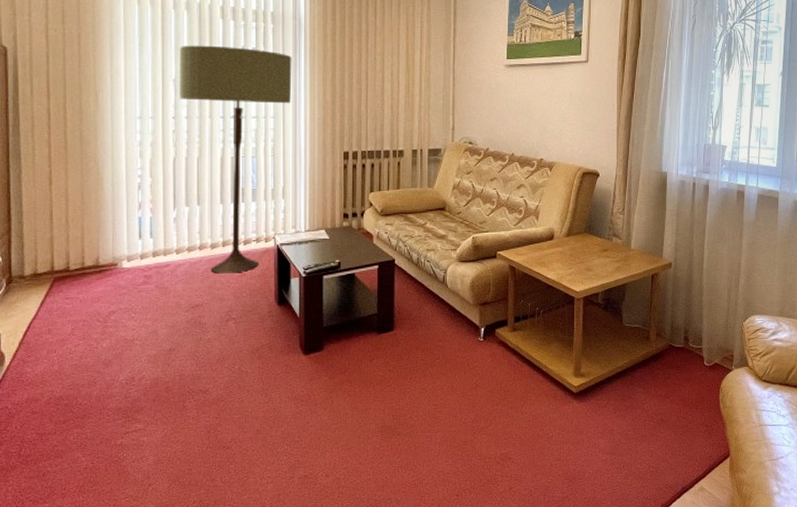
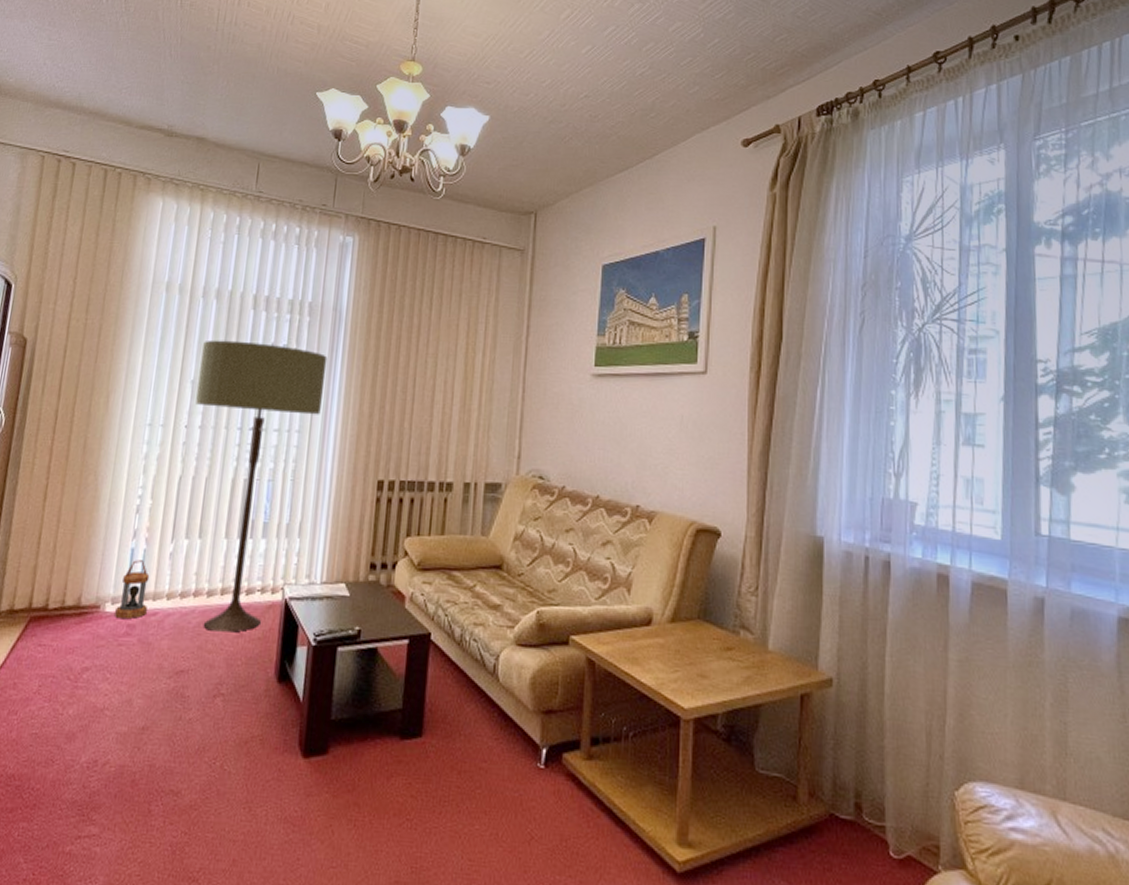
lantern: none [132,226,160,271] -> present [115,560,150,619]

